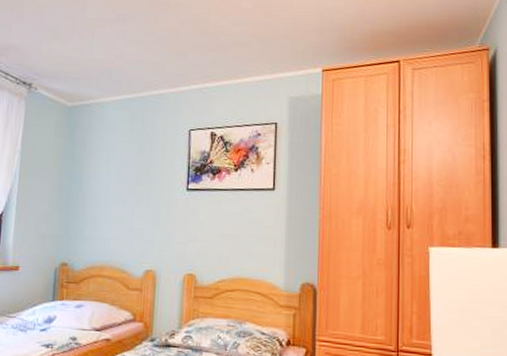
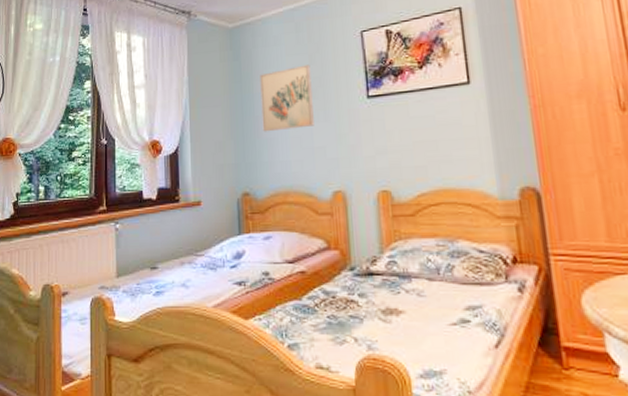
wall art: none [87,152,140,210] -> present [260,64,314,132]

